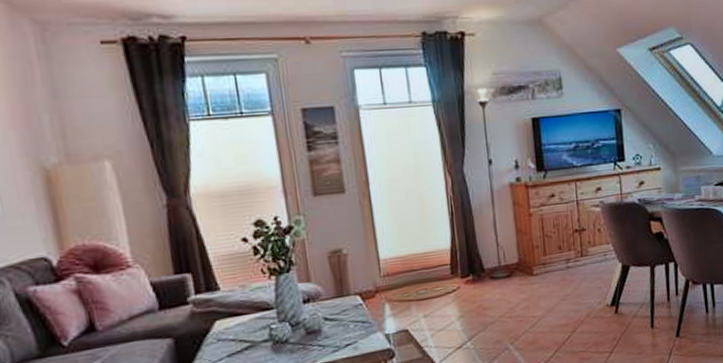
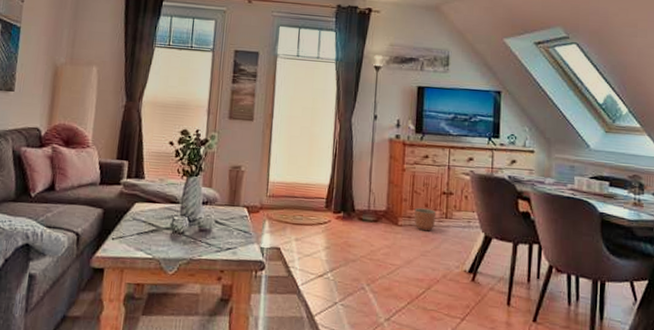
planter: none [548,250,571,275] -> present [414,207,435,231]

